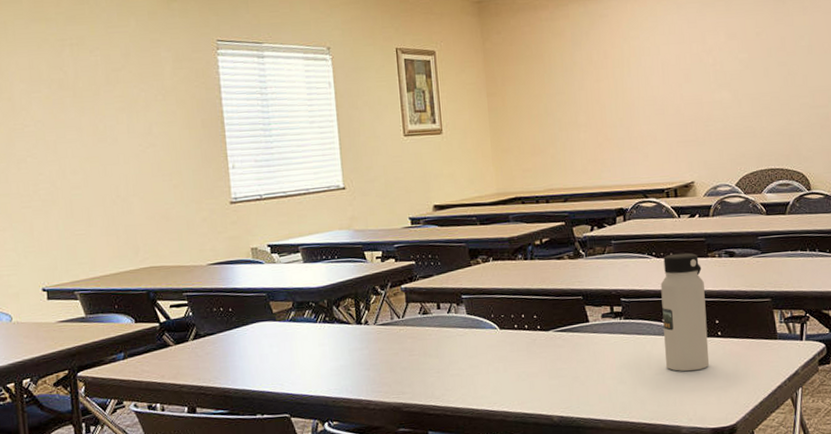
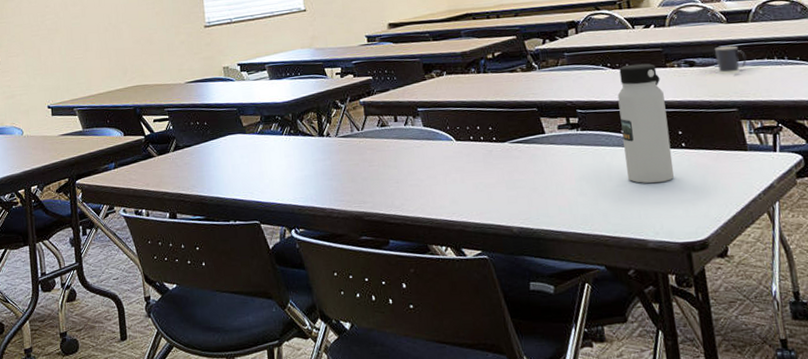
mug: none [753,237,782,265] -> present [714,45,747,74]

